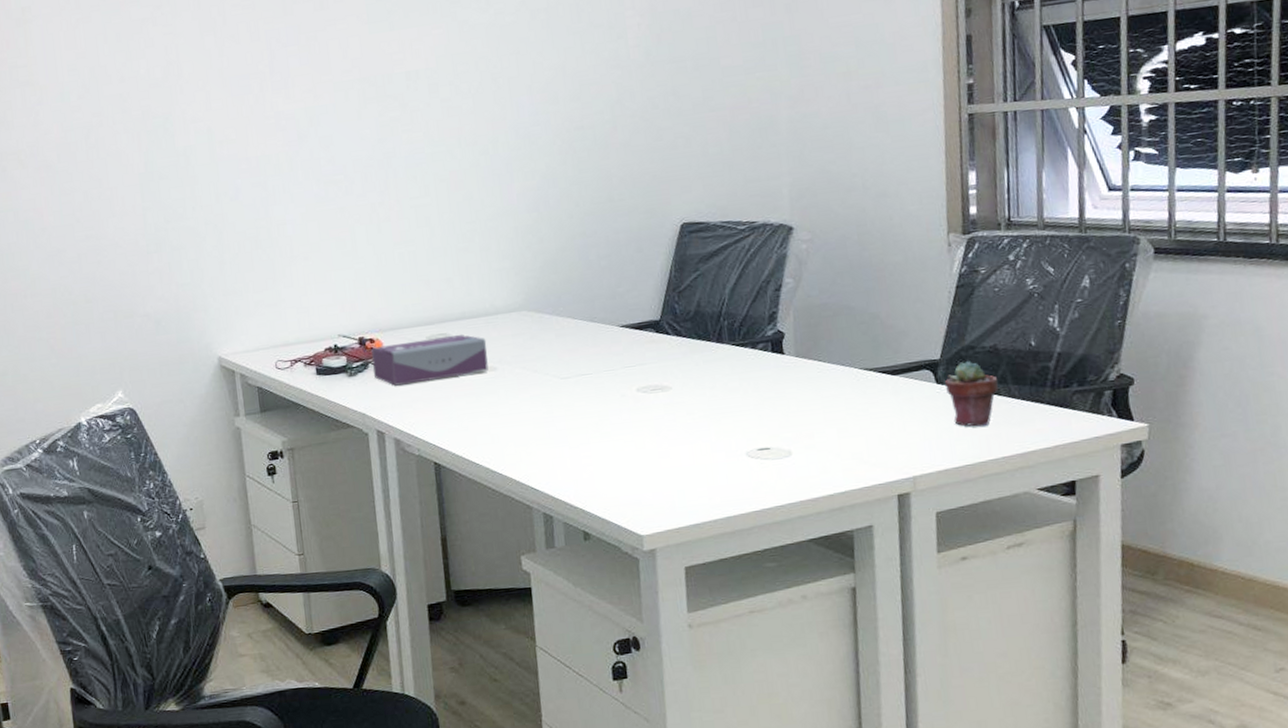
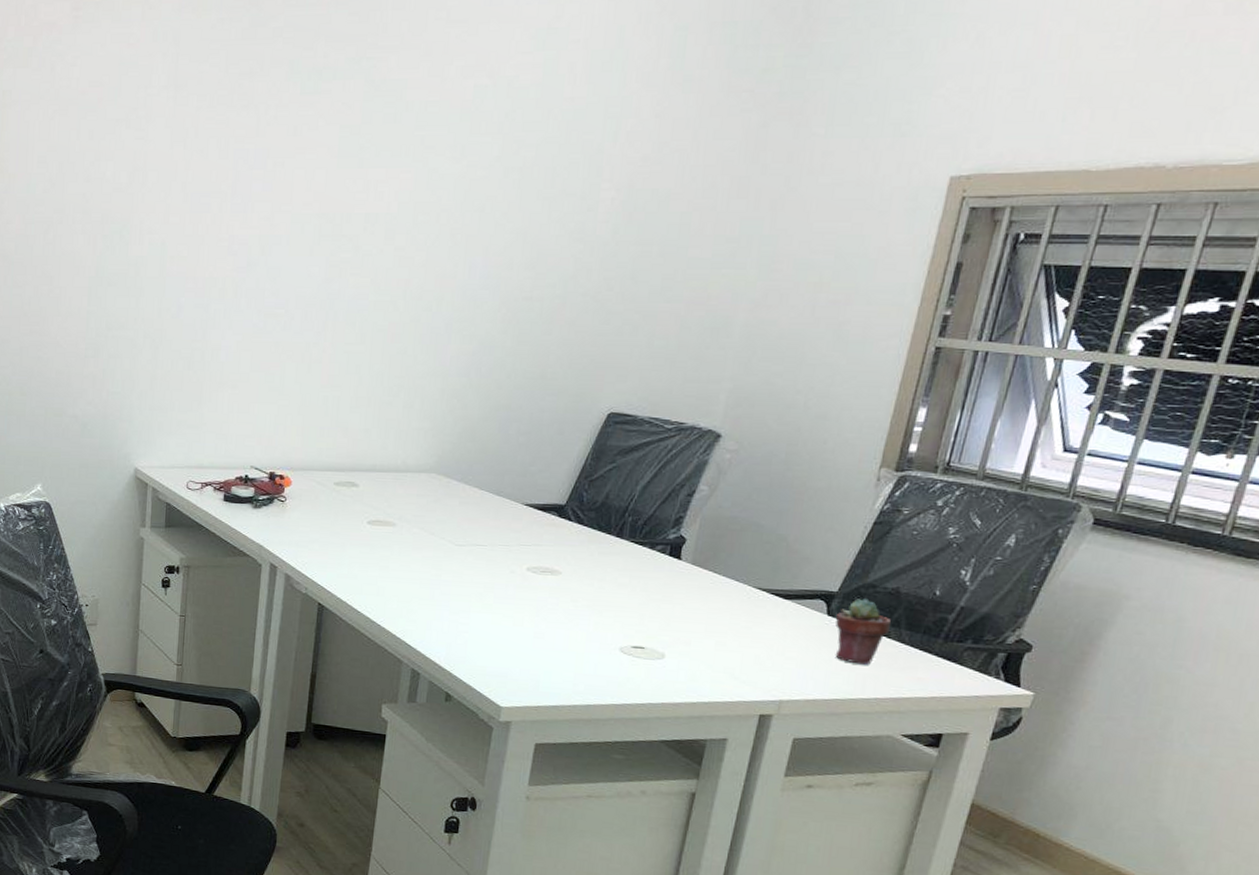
tissue box: present [371,334,489,386] -> none [277,484,391,526]

